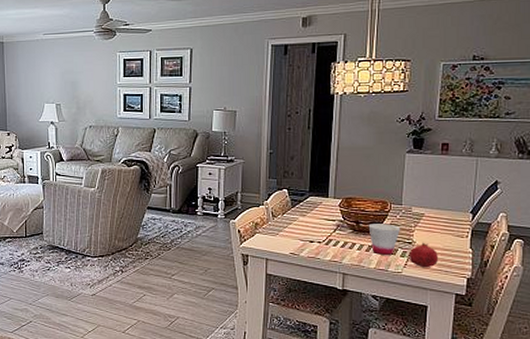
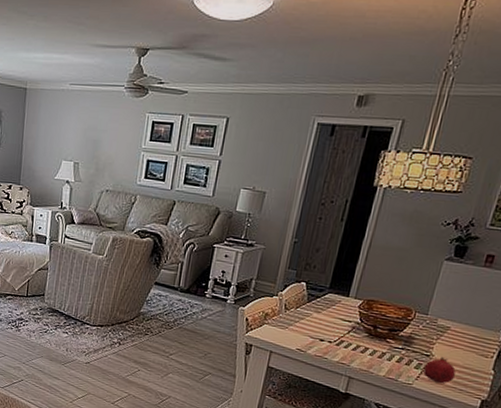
cup: present [368,224,400,255] -> none [385,330,420,365]

